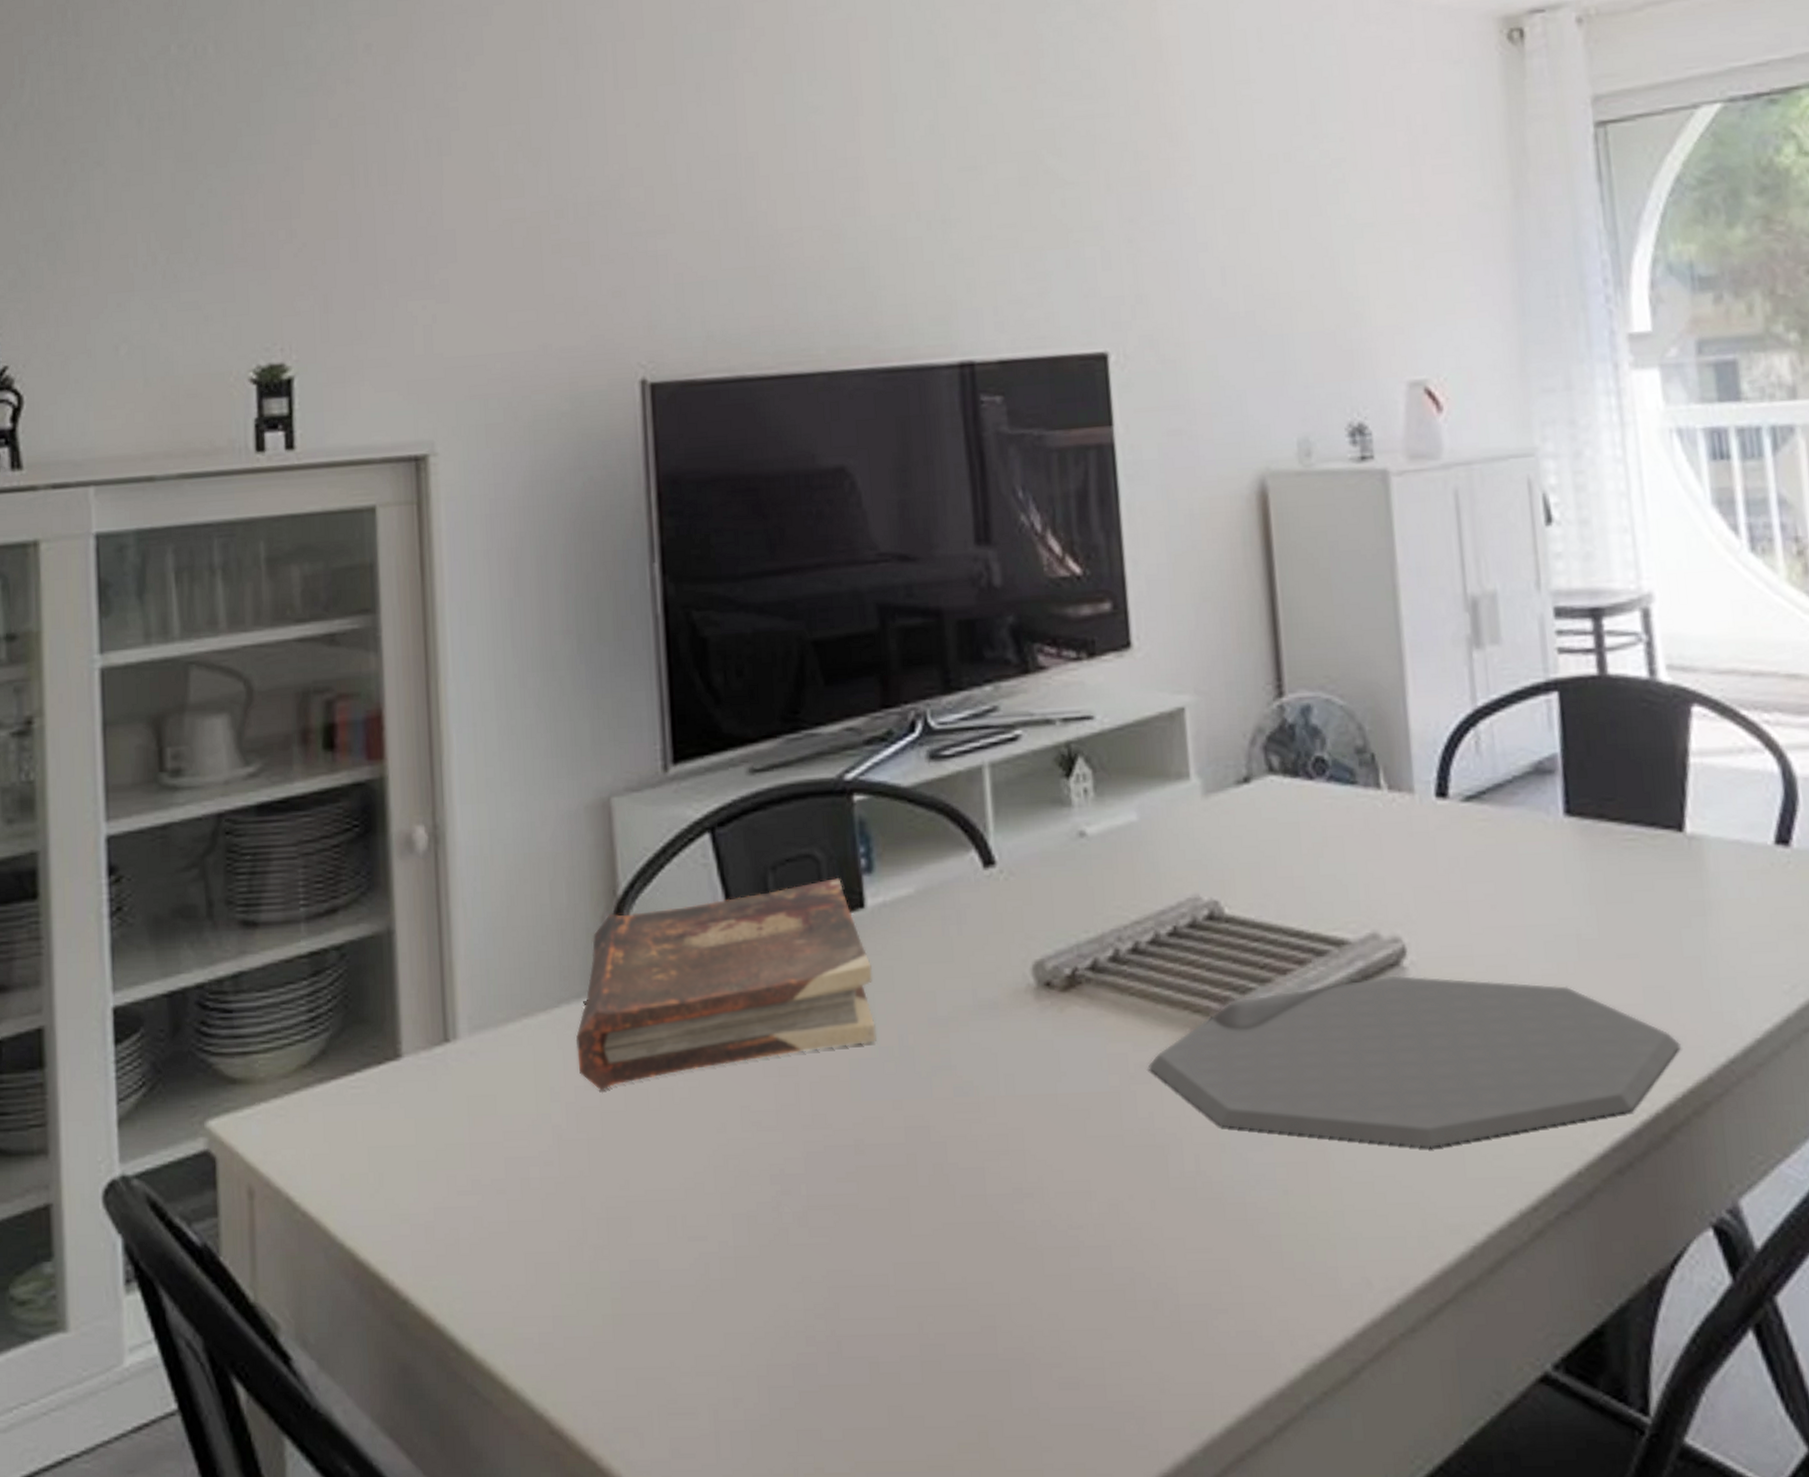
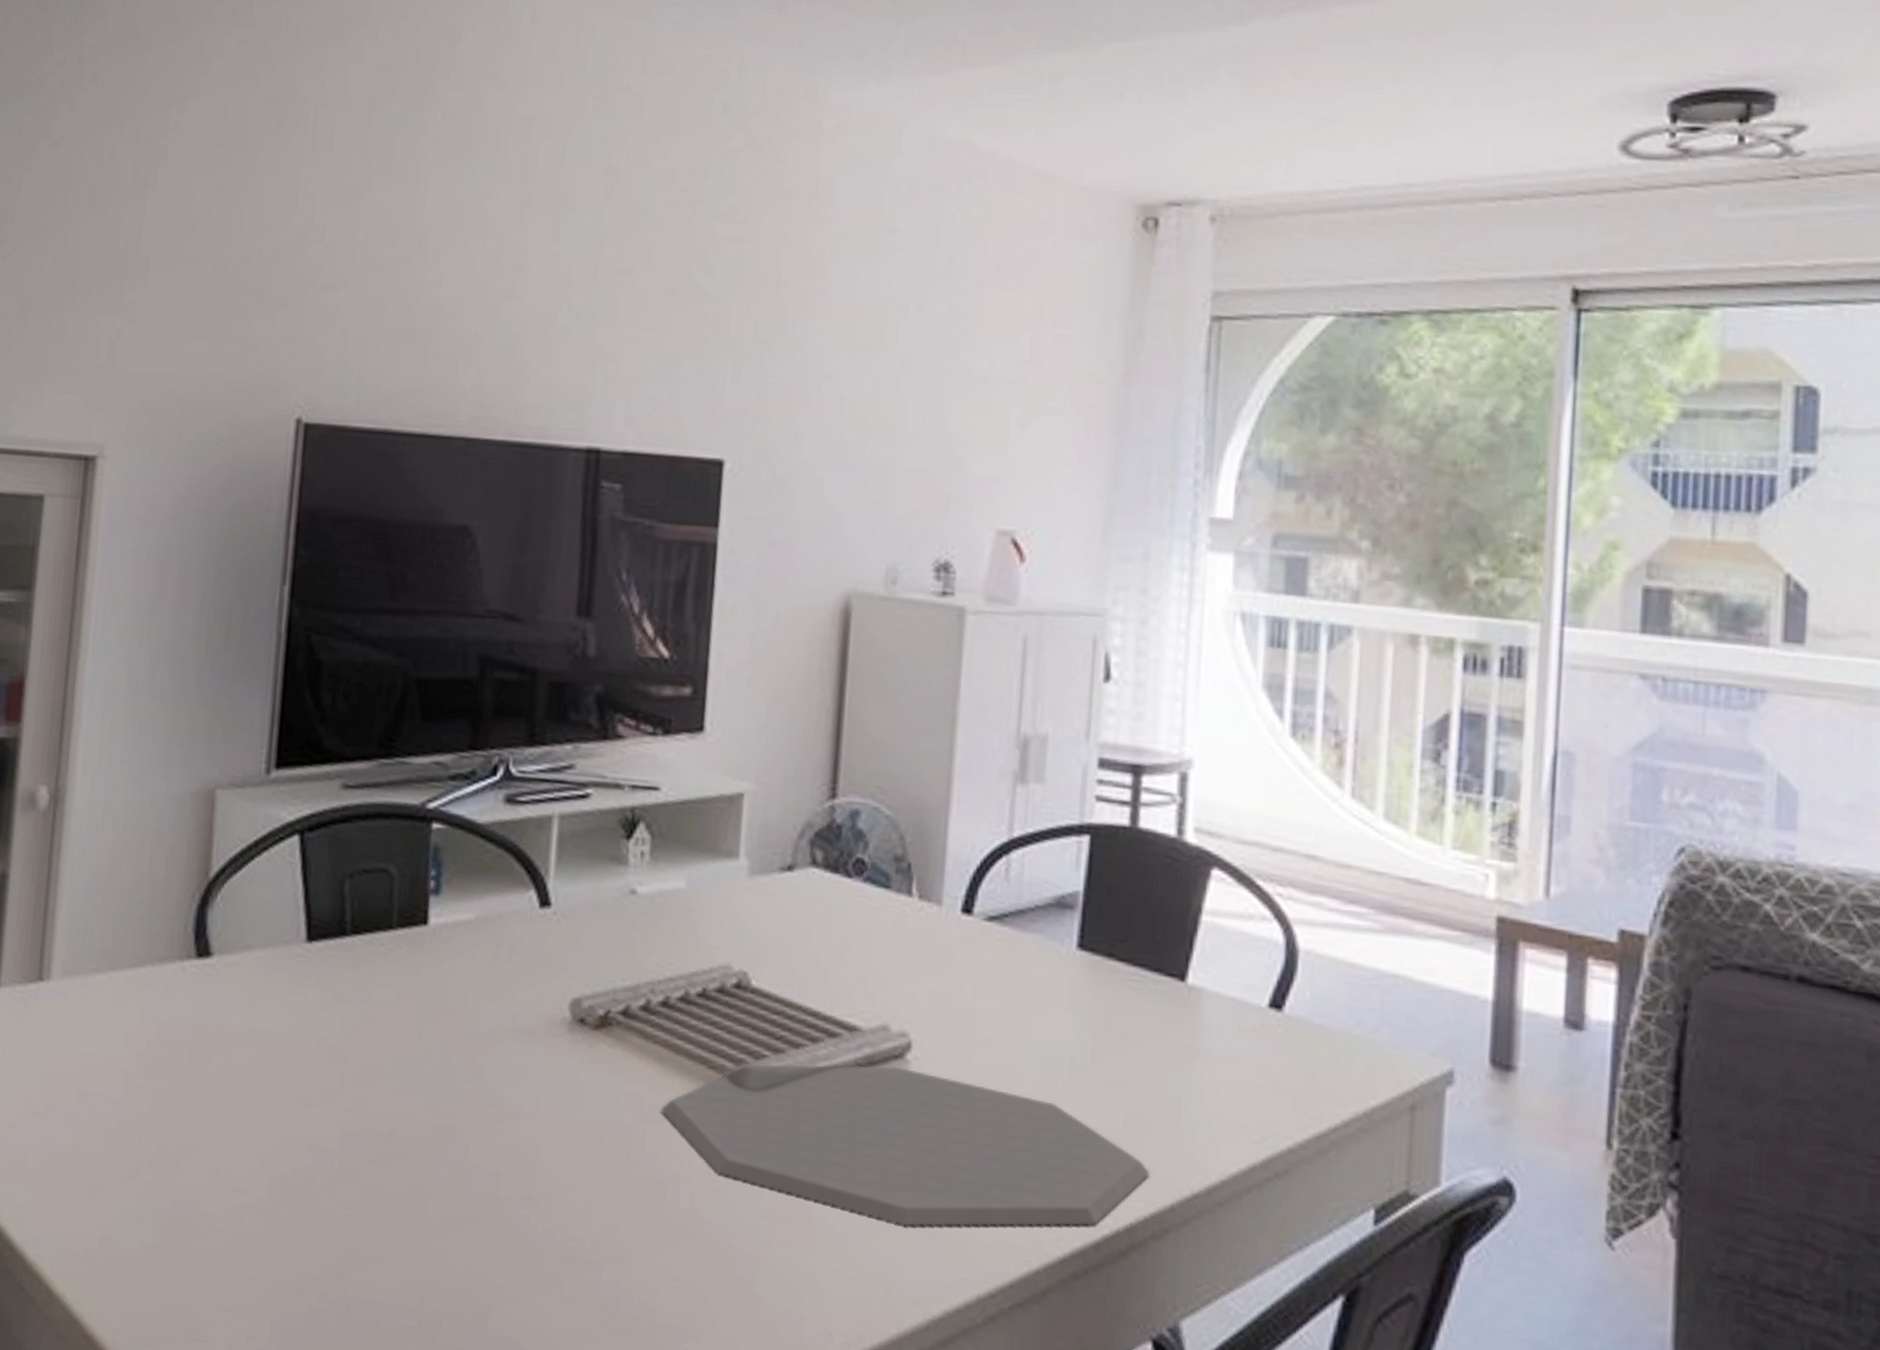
book: present [576,878,877,1090] -> none [153,892,426,1046]

